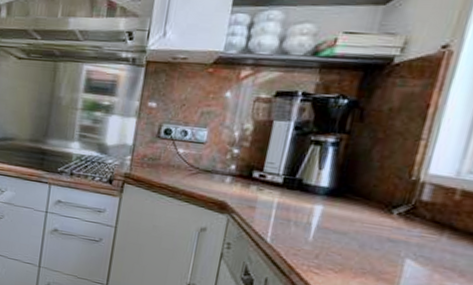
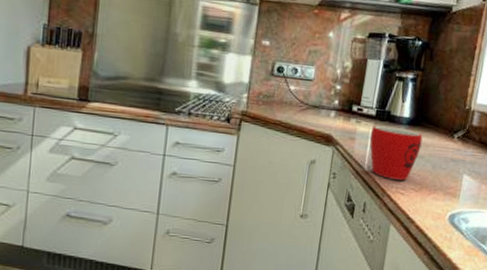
mug: none [274,194,347,259] -> present [370,125,423,180]

